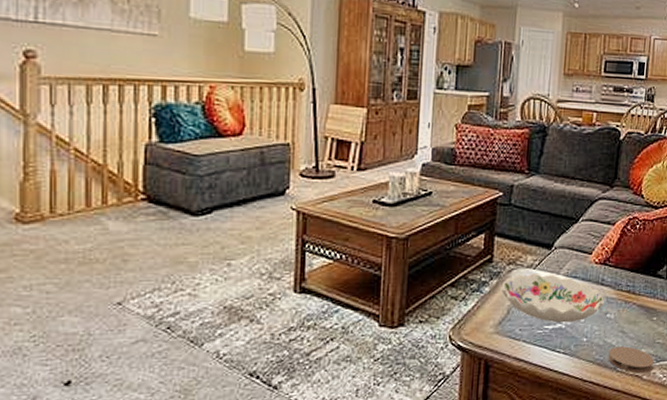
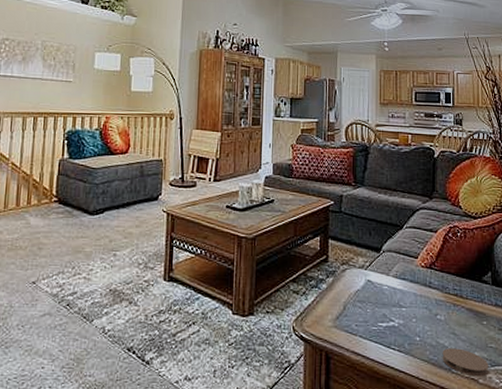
decorative bowl: present [500,273,605,323] -> none [336,273,434,322]

